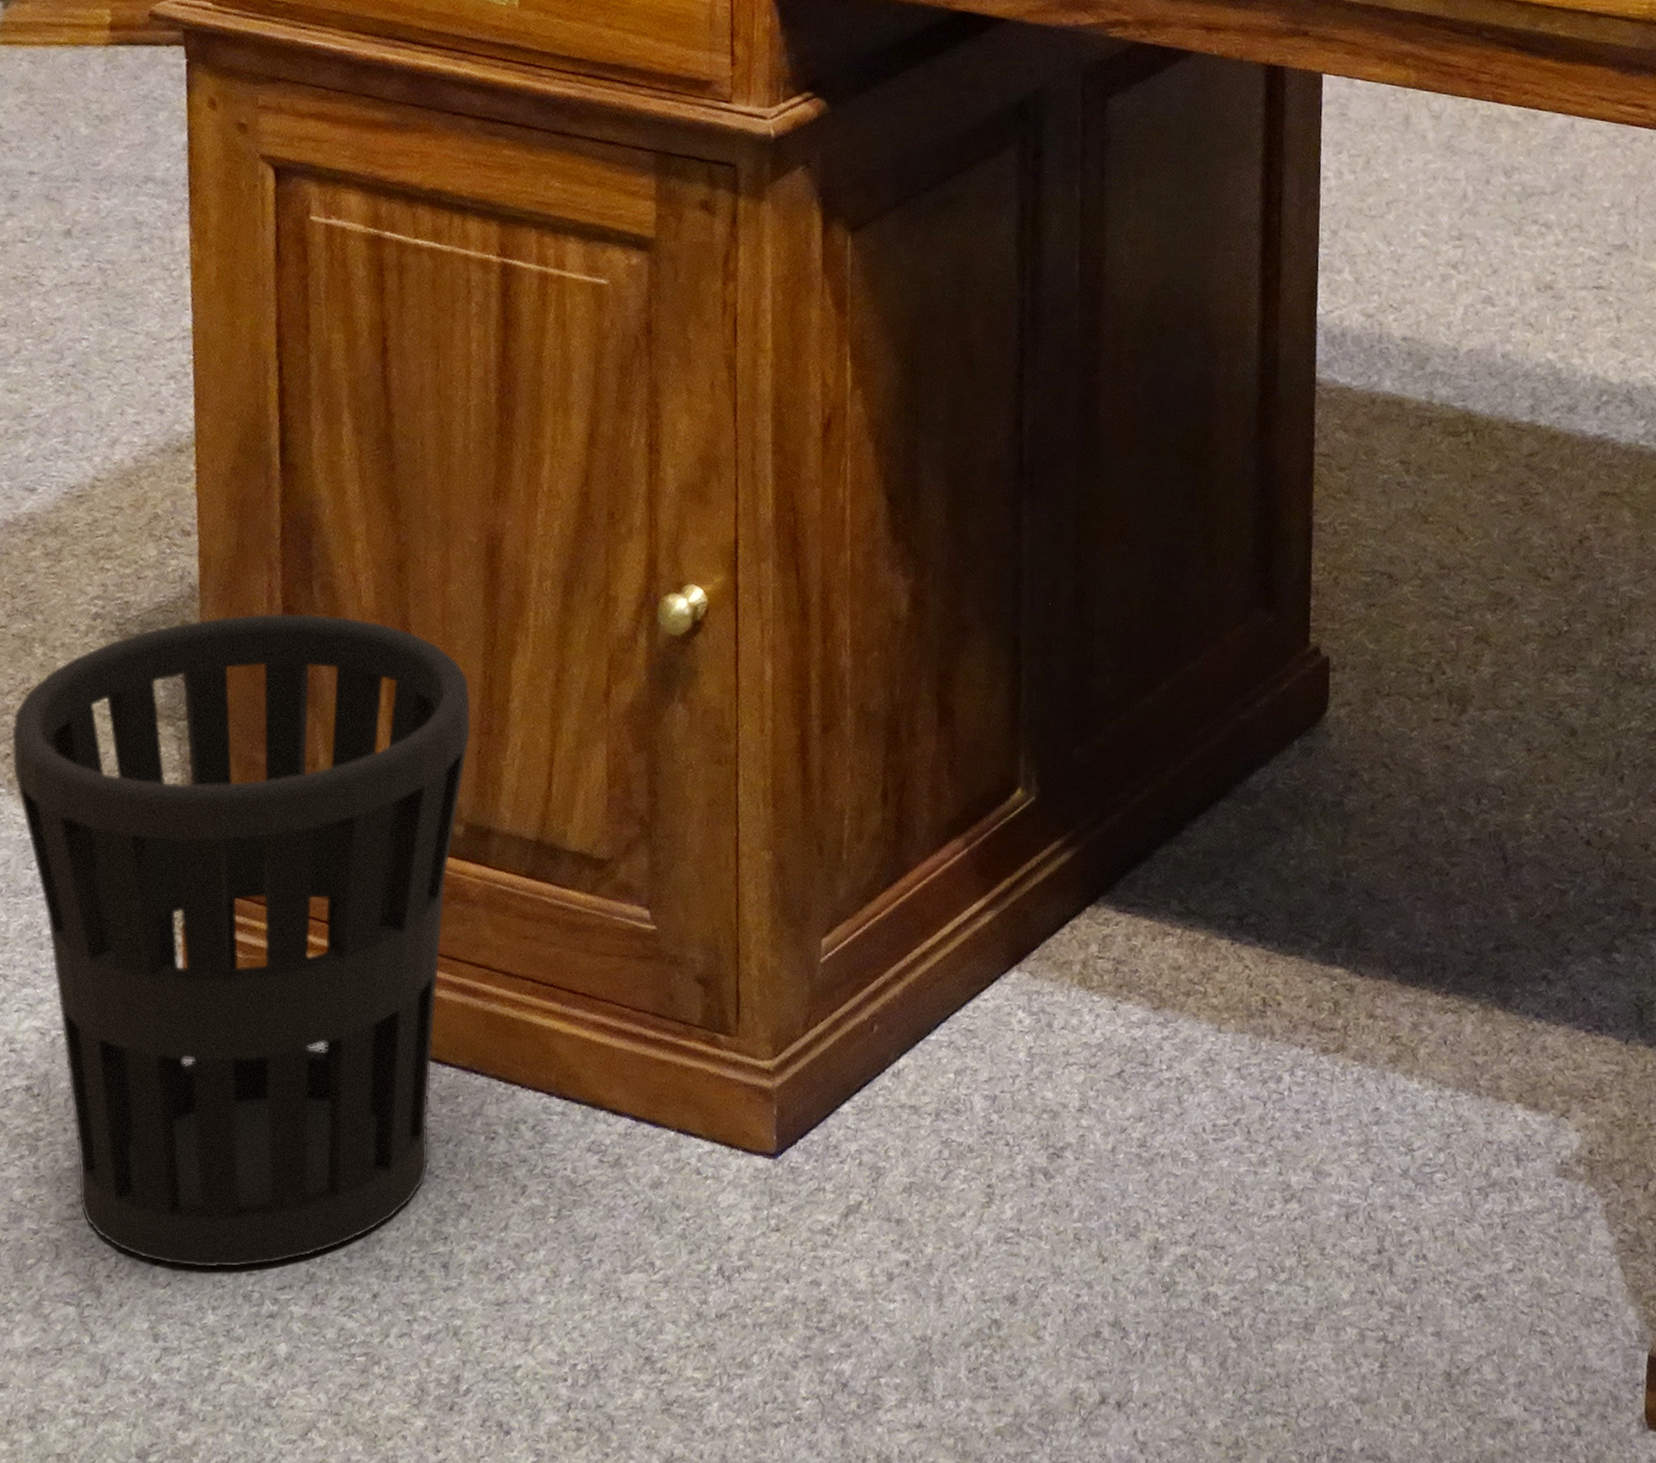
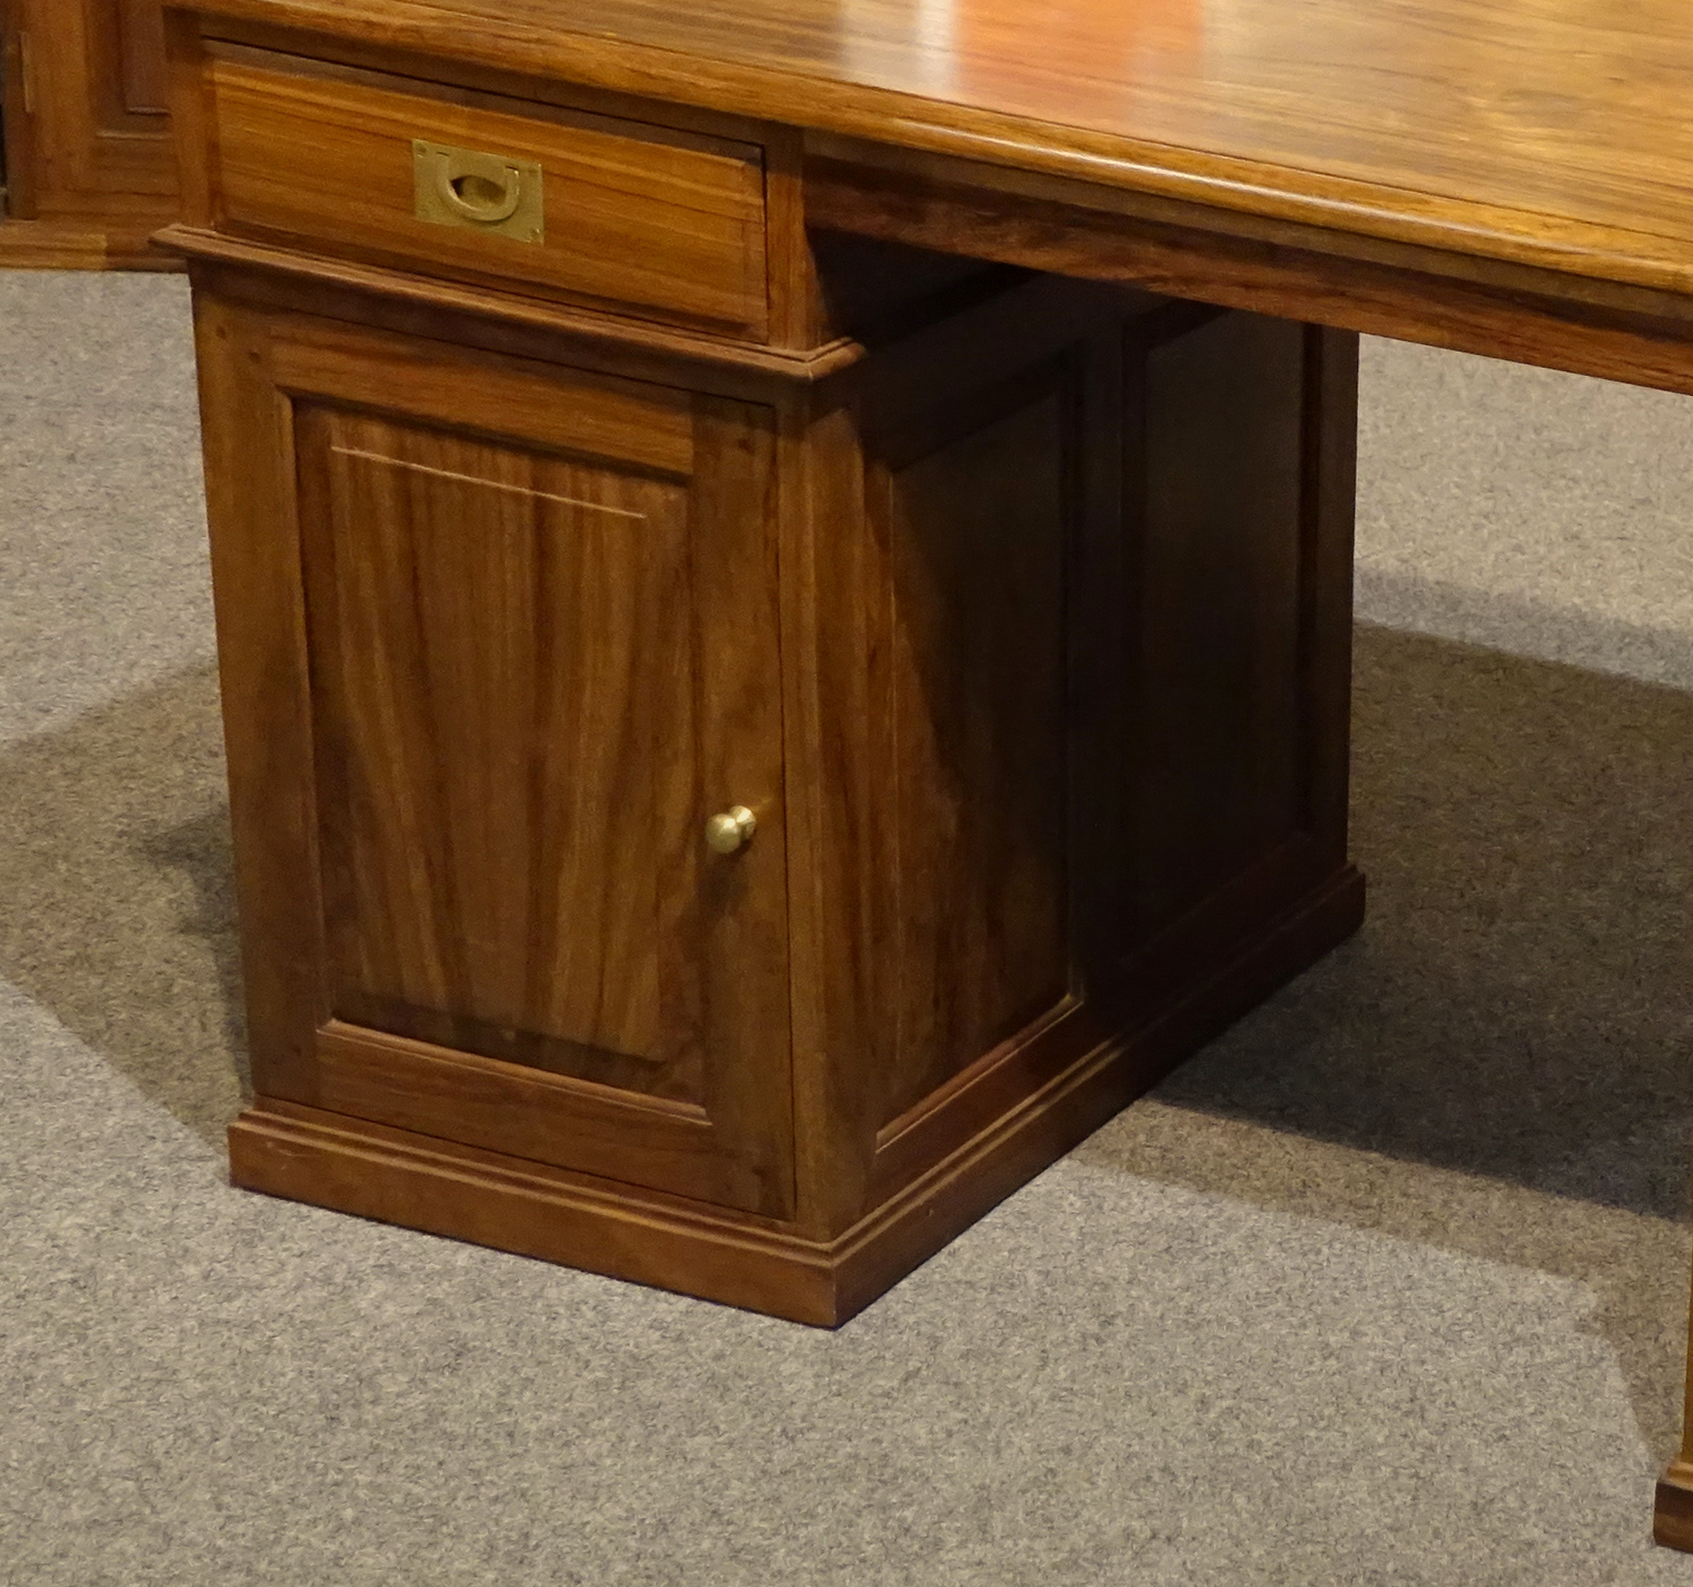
wastebasket: present [12,613,471,1268] -> none [38,831,519,1442]

